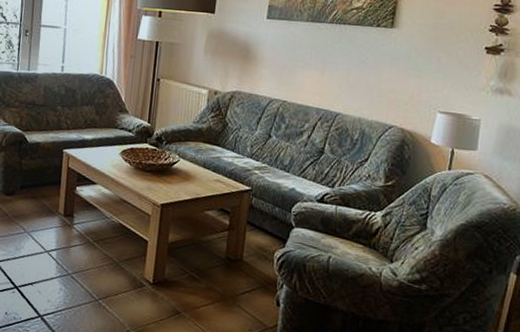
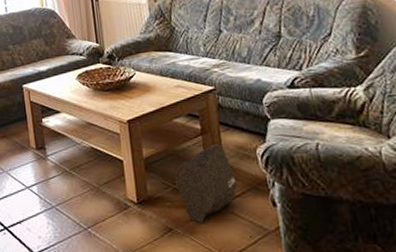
rock: none [192,241,250,312] -> present [174,144,238,224]

